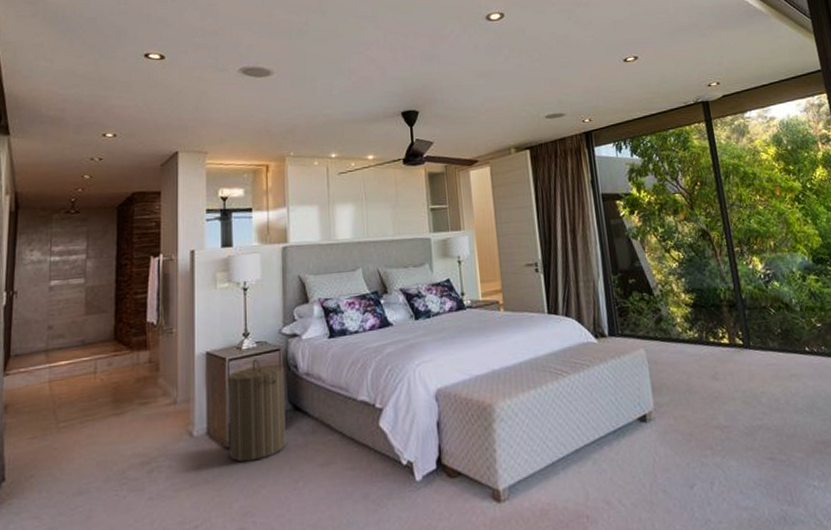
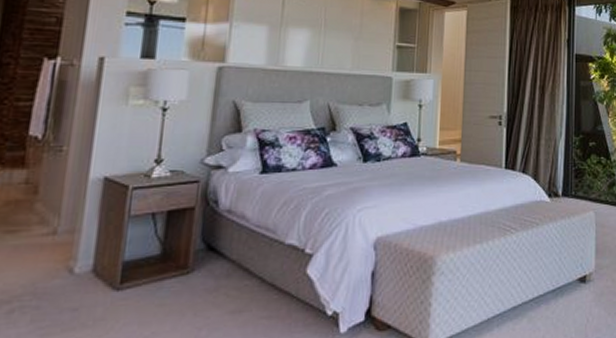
laundry hamper: present [228,359,286,462] -> none [118,189,201,306]

